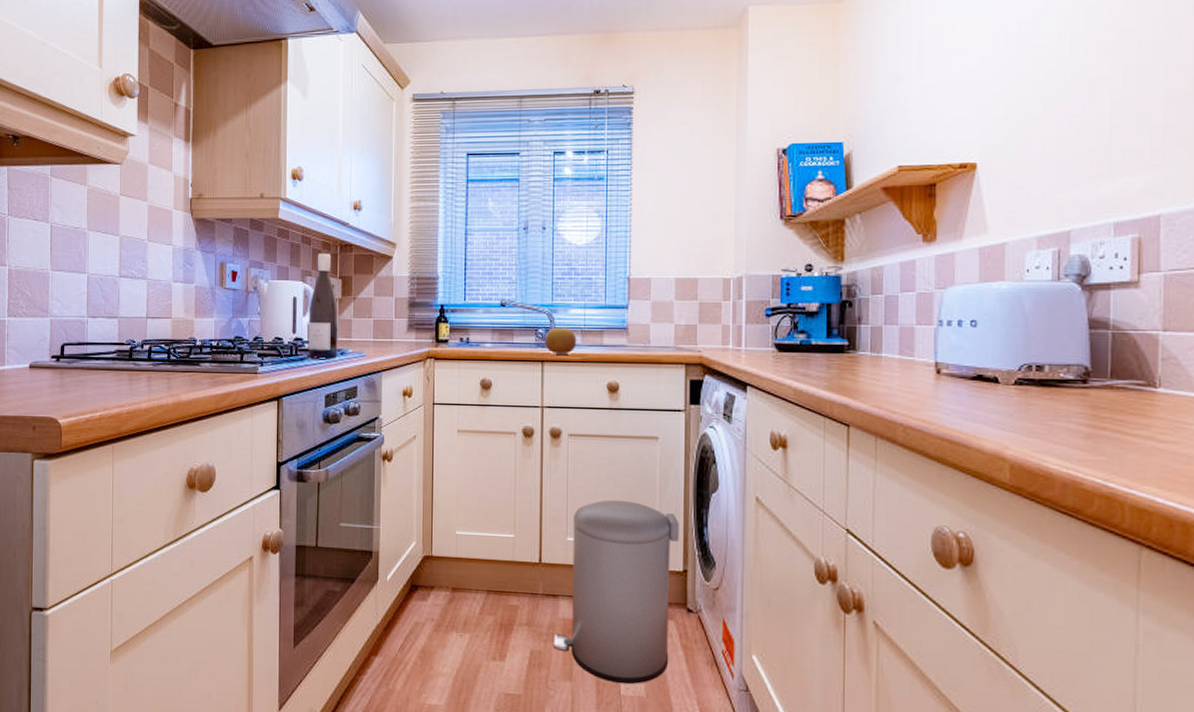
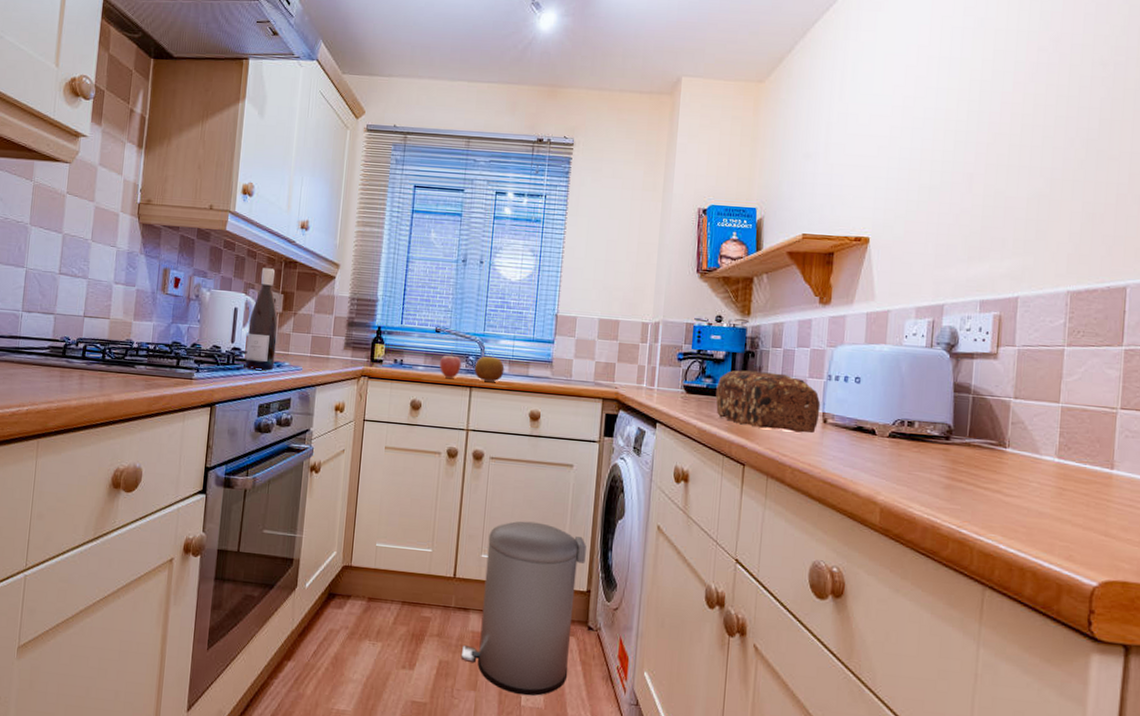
fruit: none [507,324,531,353] -> present [439,350,462,378]
bread loaf: none [811,322,932,387] -> present [715,370,821,434]

